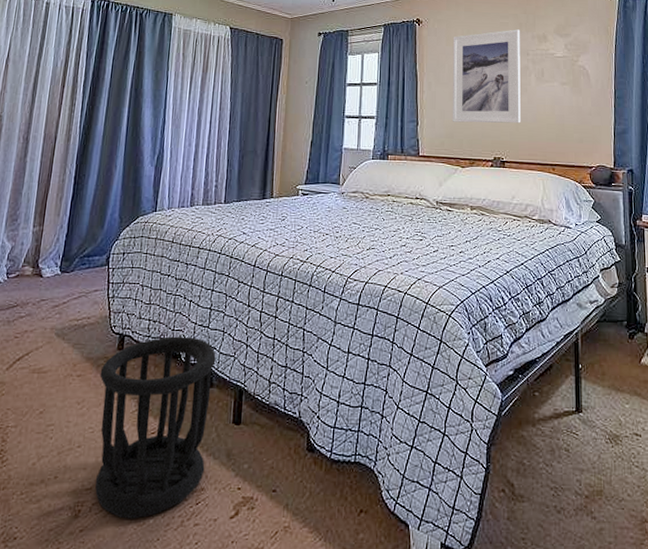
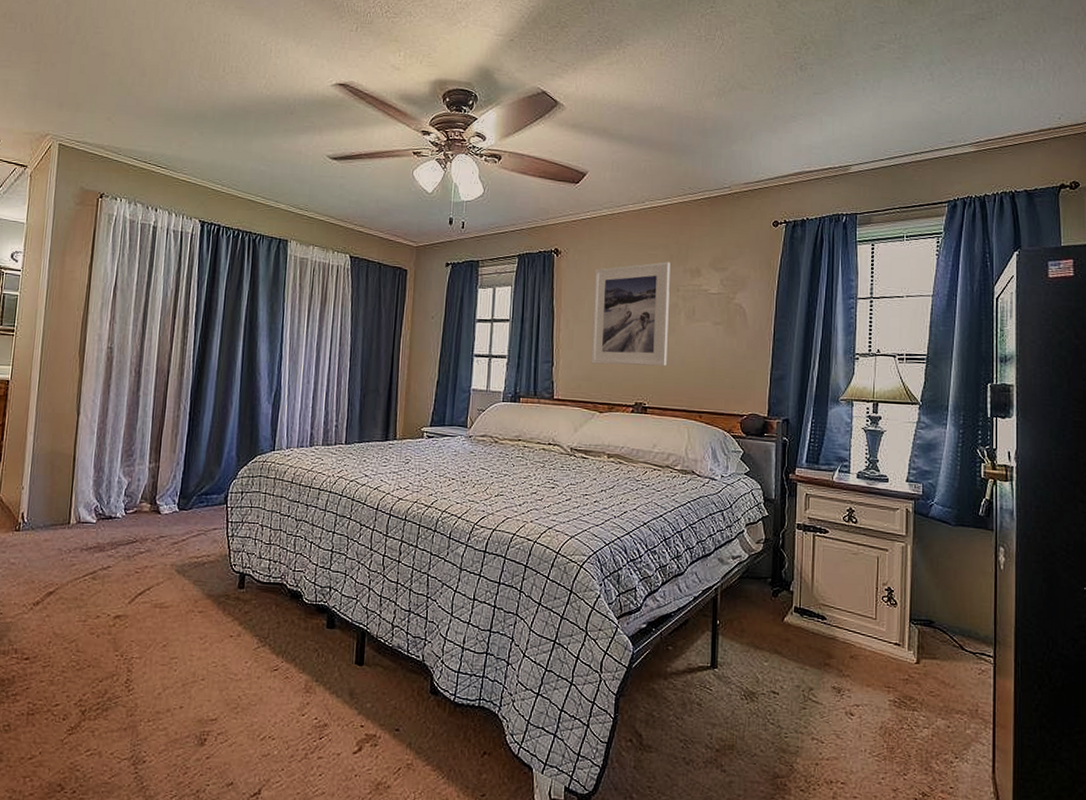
wastebasket: present [95,336,216,519] -> none [219,577,338,750]

